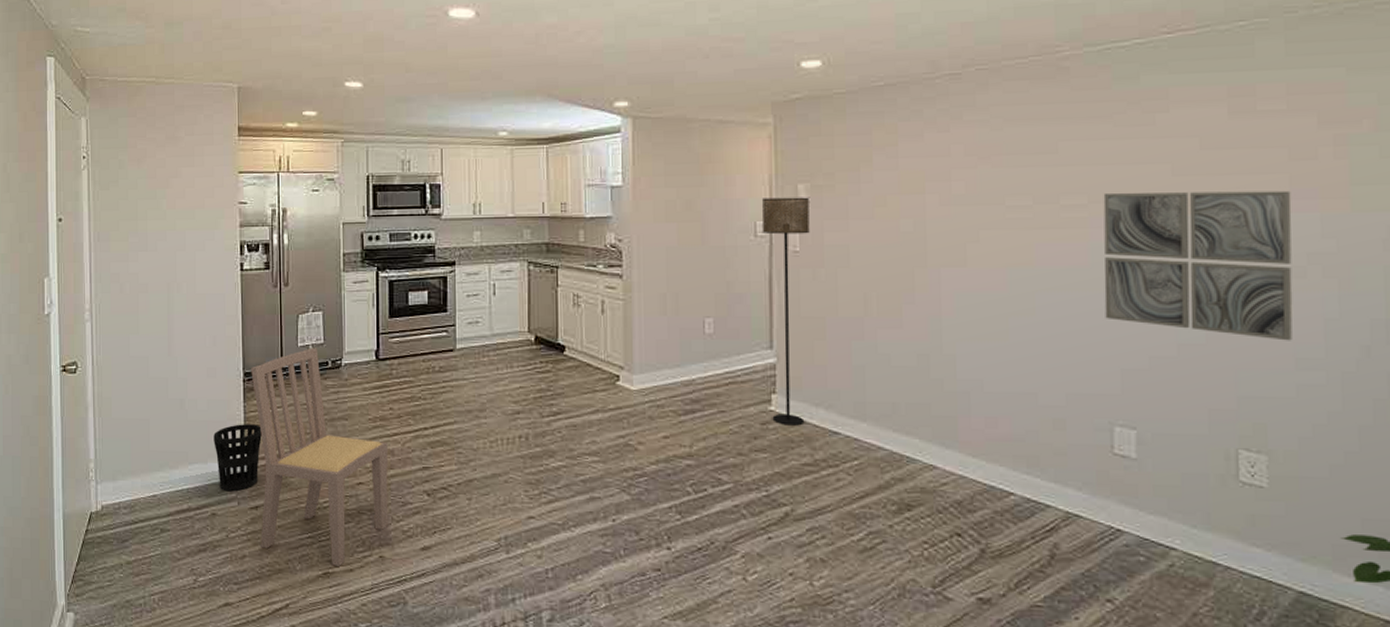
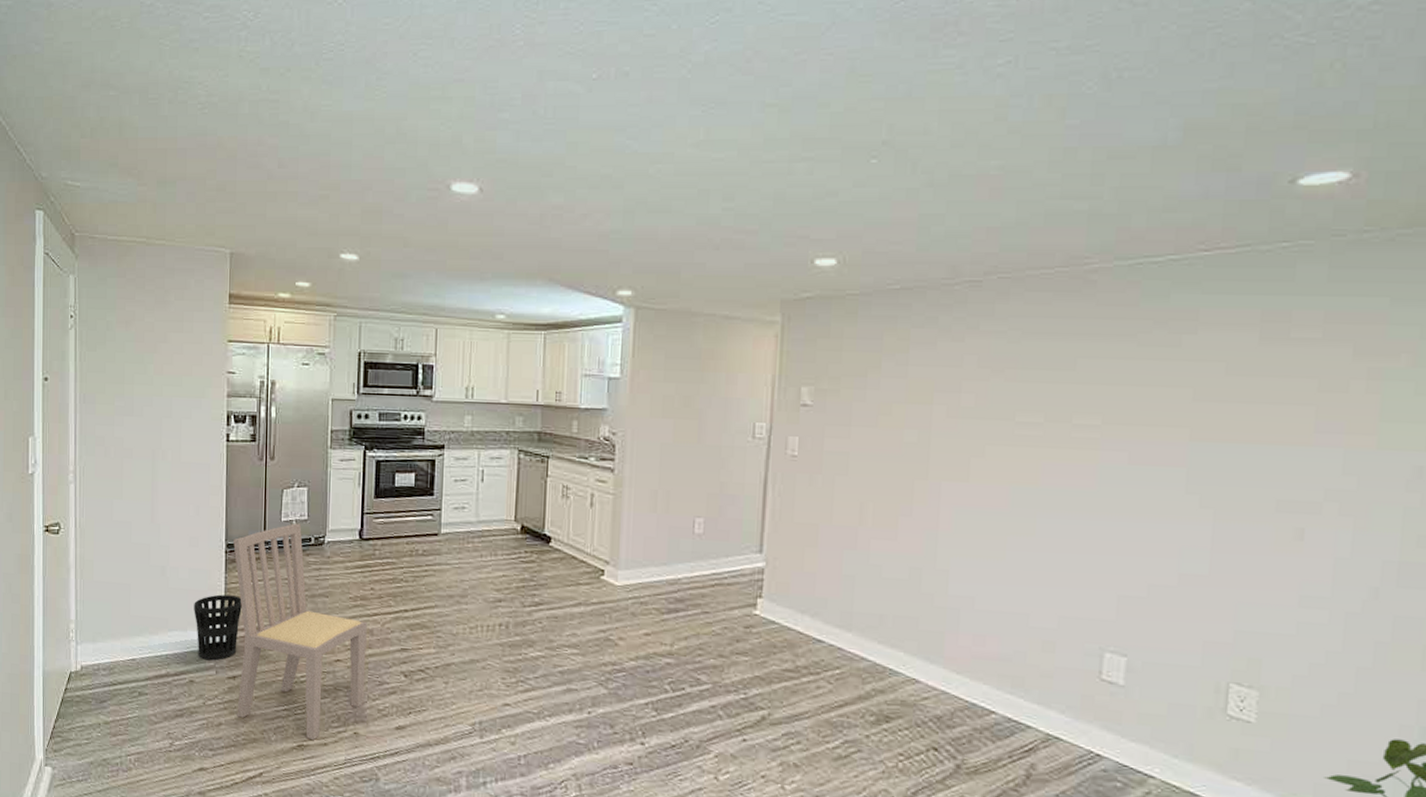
floor lamp: present [762,197,810,426] -> none [756,399,812,632]
wall art: present [1103,190,1293,341] -> none [1107,414,1316,578]

